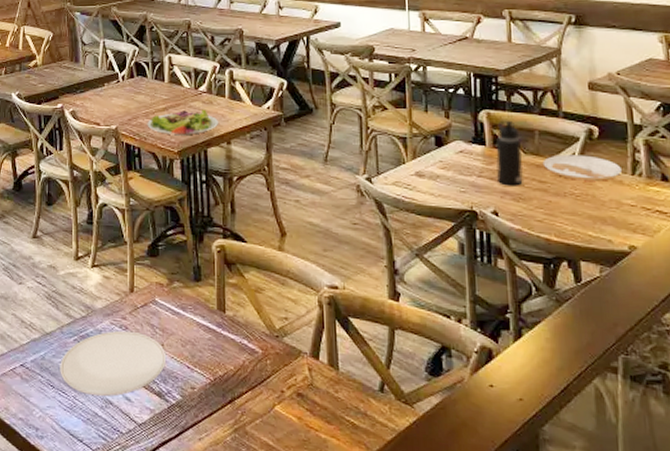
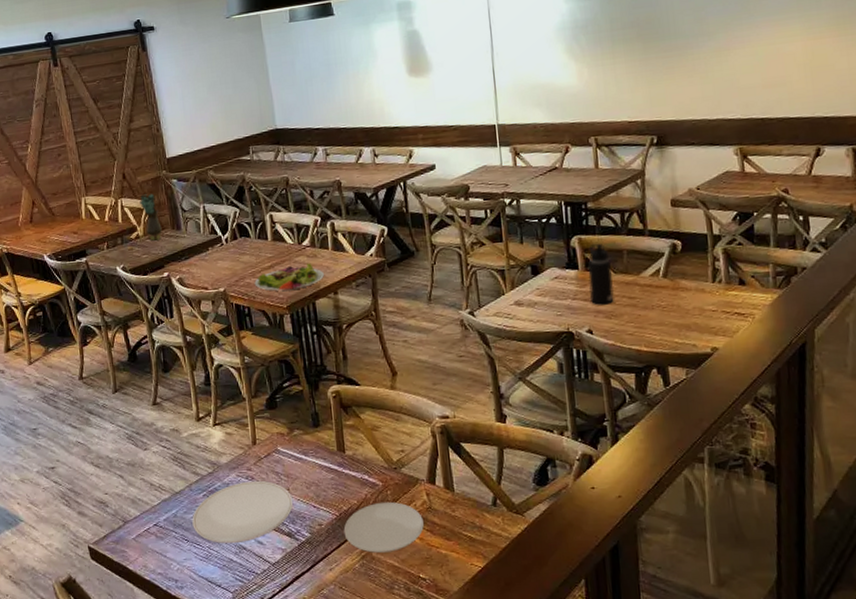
vase: none [41,23,60,71] -> present [139,192,162,241]
plate: none [217,371,303,429] -> present [343,501,424,554]
plate: present [542,154,622,181] -> none [631,268,703,293]

